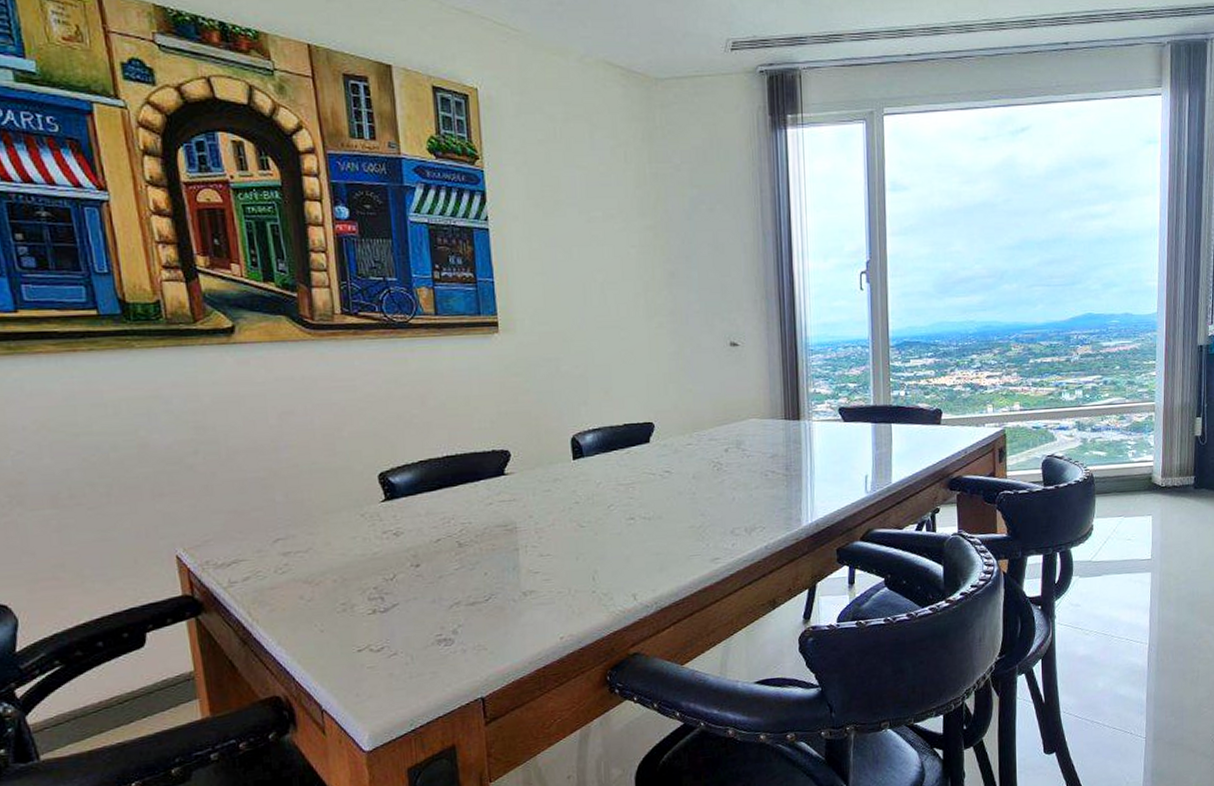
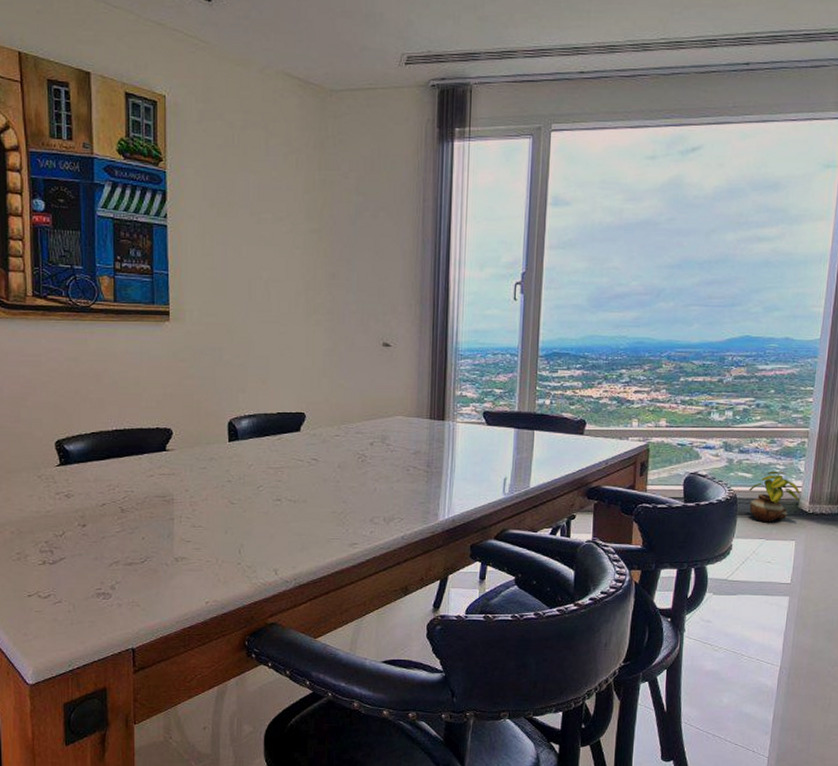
potted plant: none [1104,447,1152,500] -> present [749,471,800,523]

